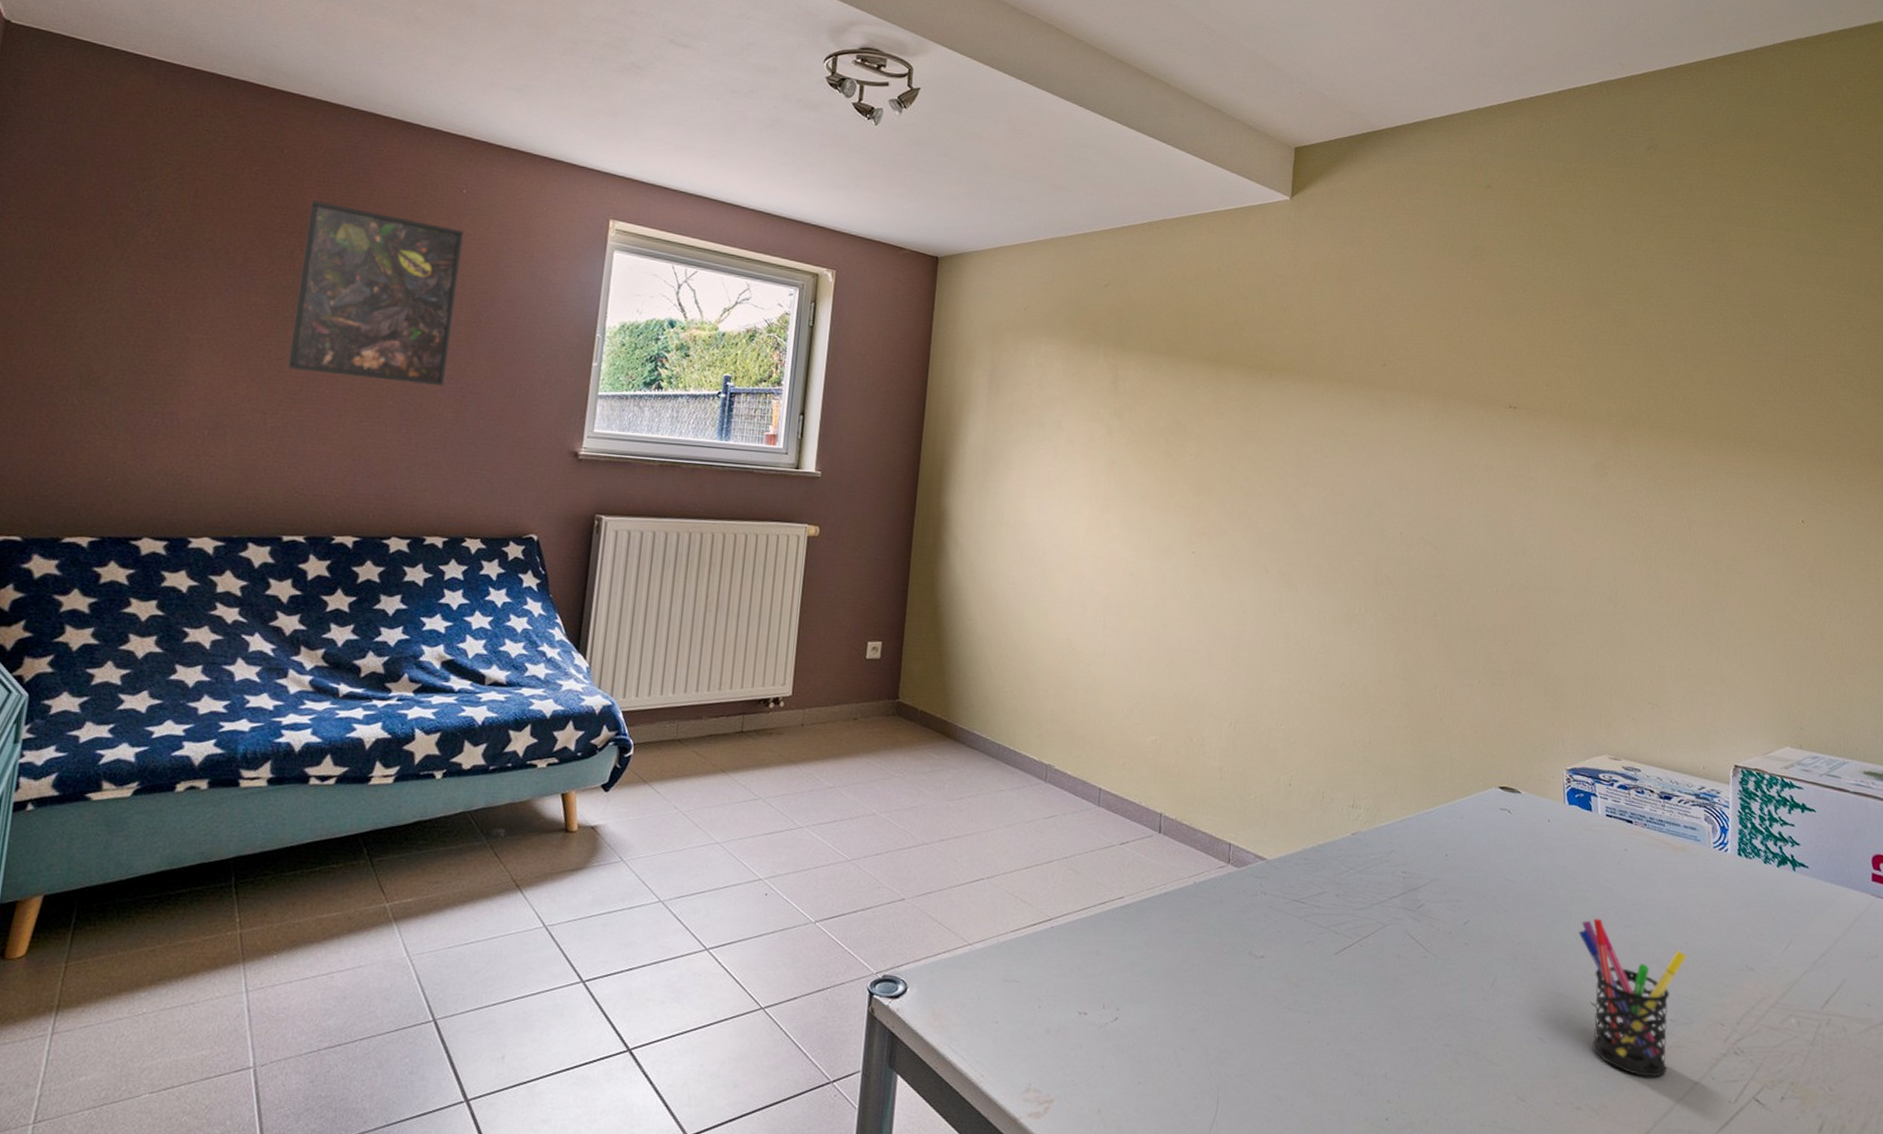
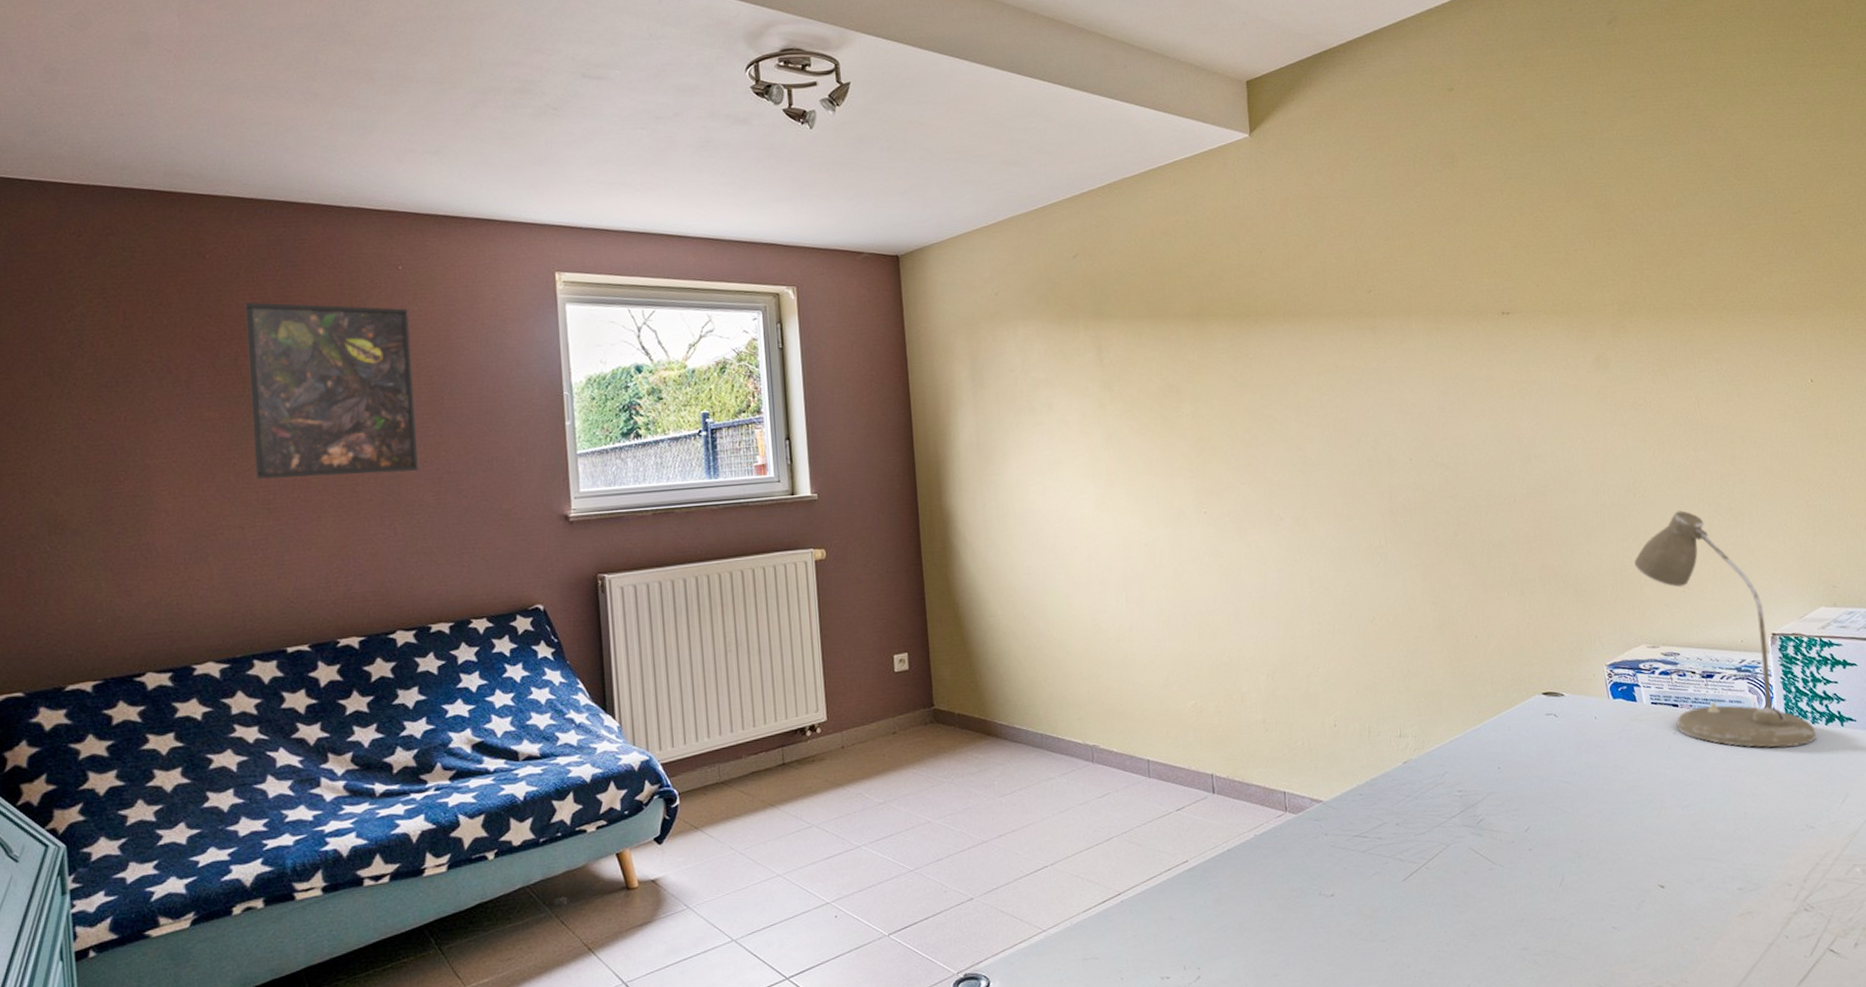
pen holder: present [1578,918,1687,1078] -> none [1638,803,1747,947]
desk lamp: none [1607,627,1767,884] -> present [1634,510,1817,748]

